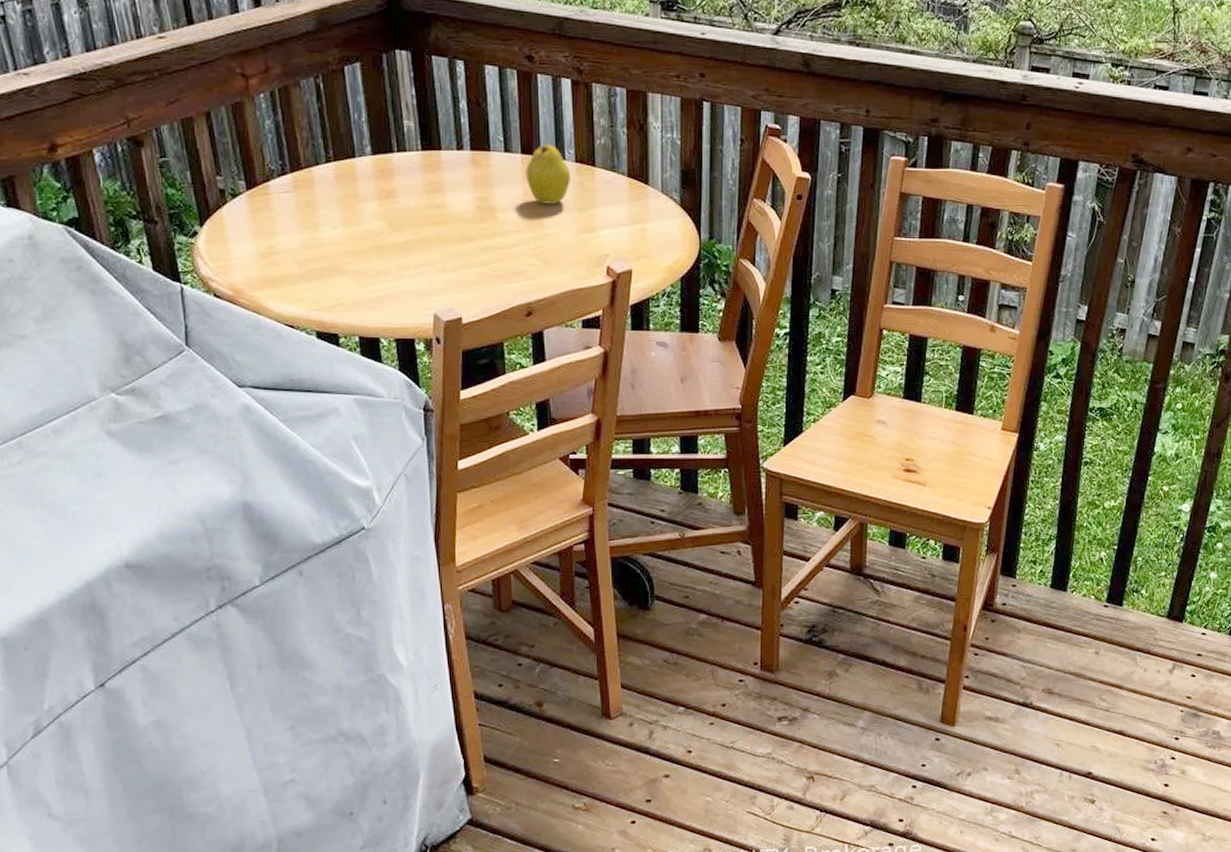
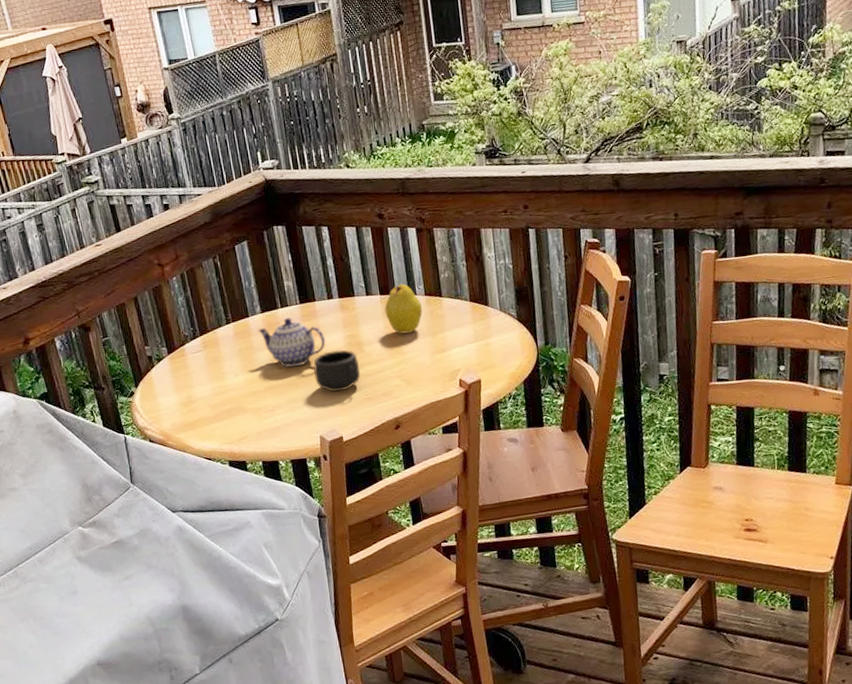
teapot: none [366,166,450,227] -> present [258,318,326,367]
mug: none [432,213,490,264] -> present [313,350,361,393]

